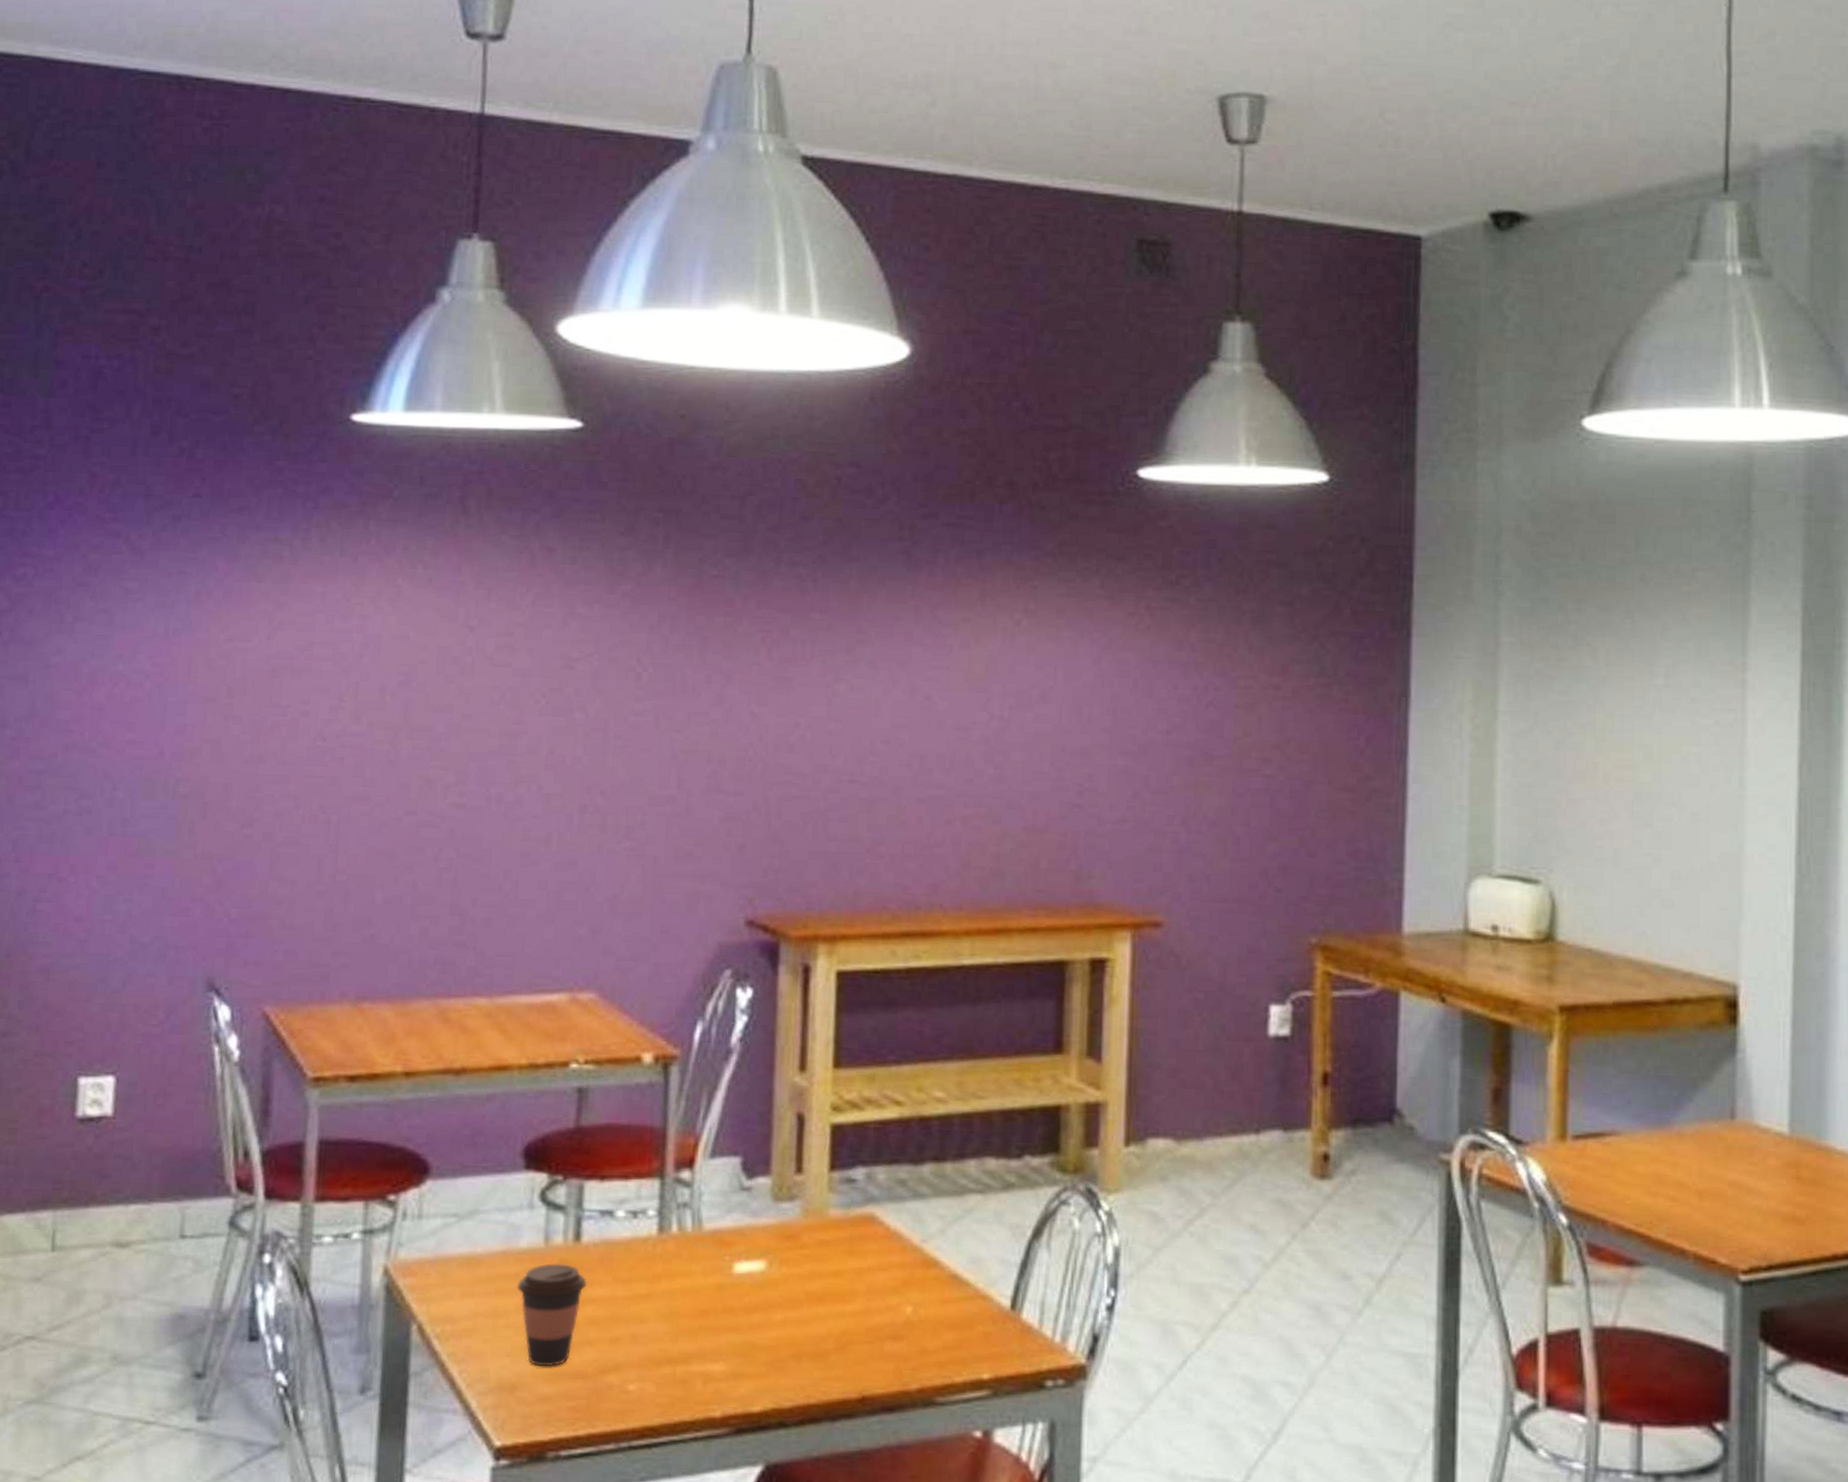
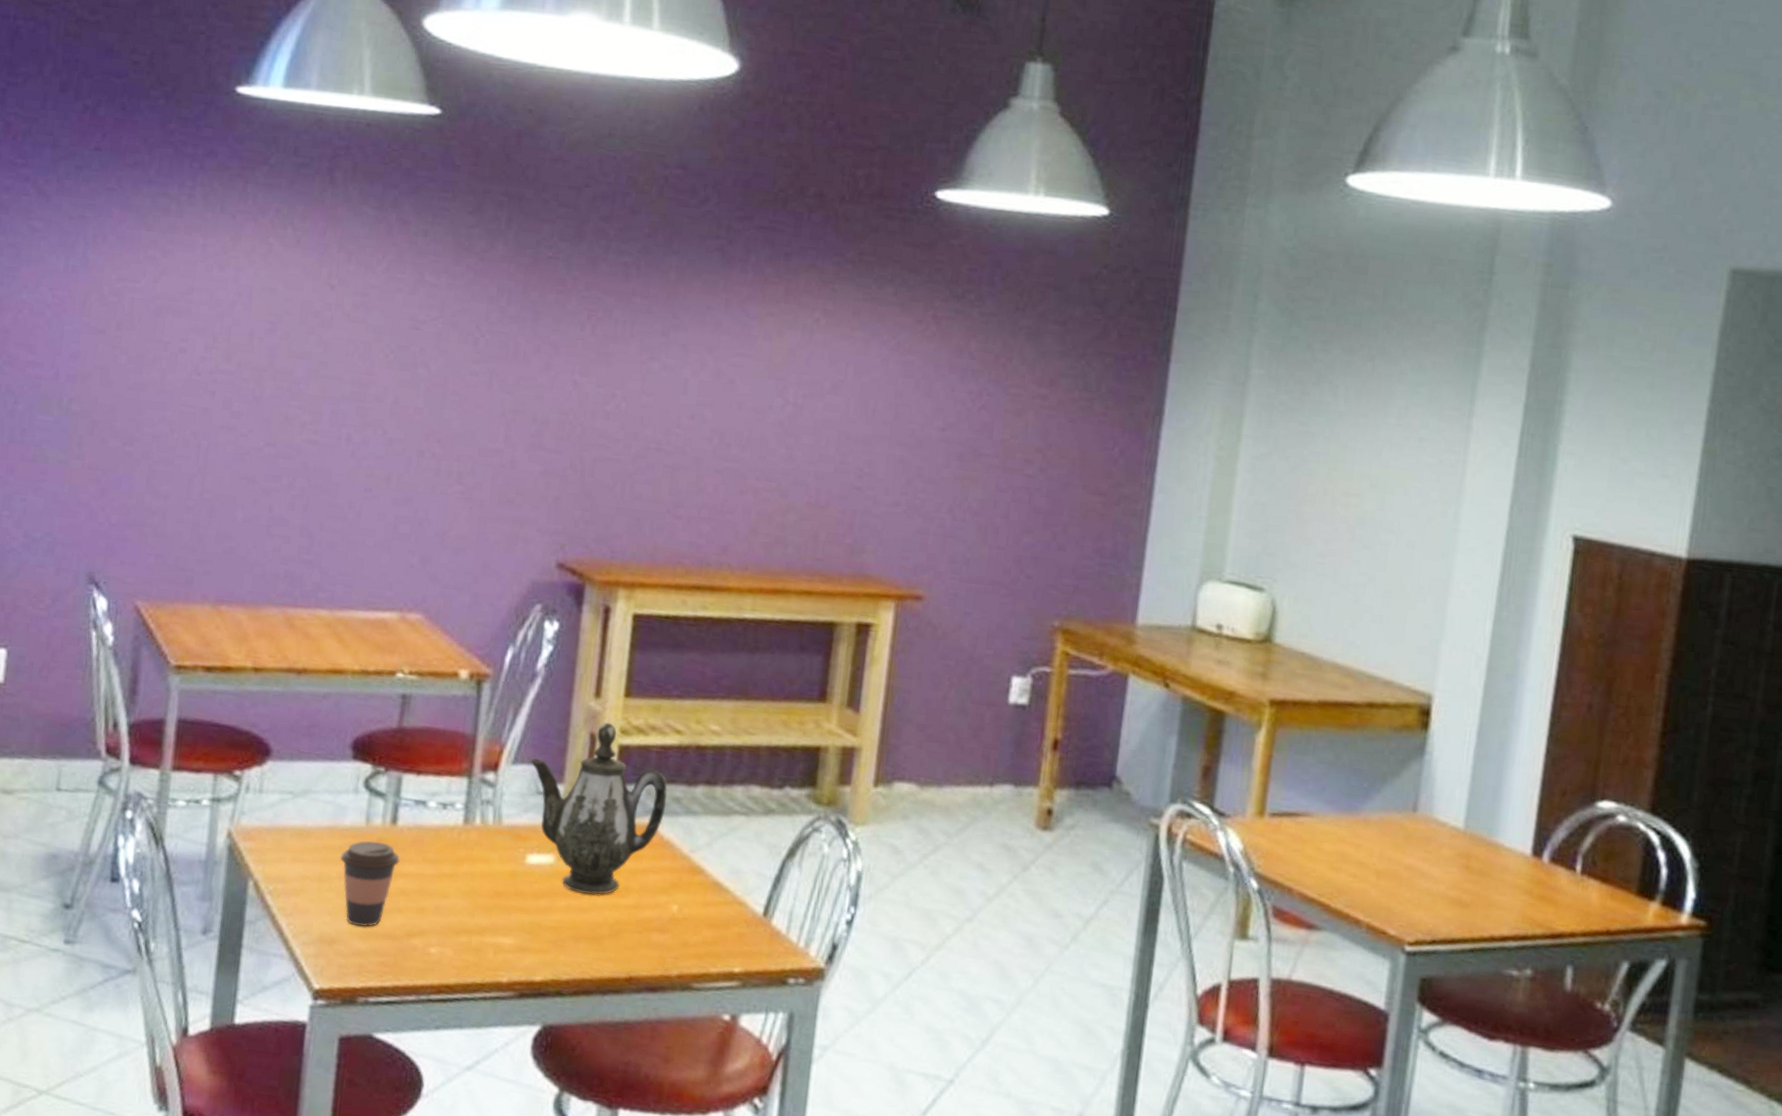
teapot: none [730,1100,891,1304] -> present [530,722,668,895]

